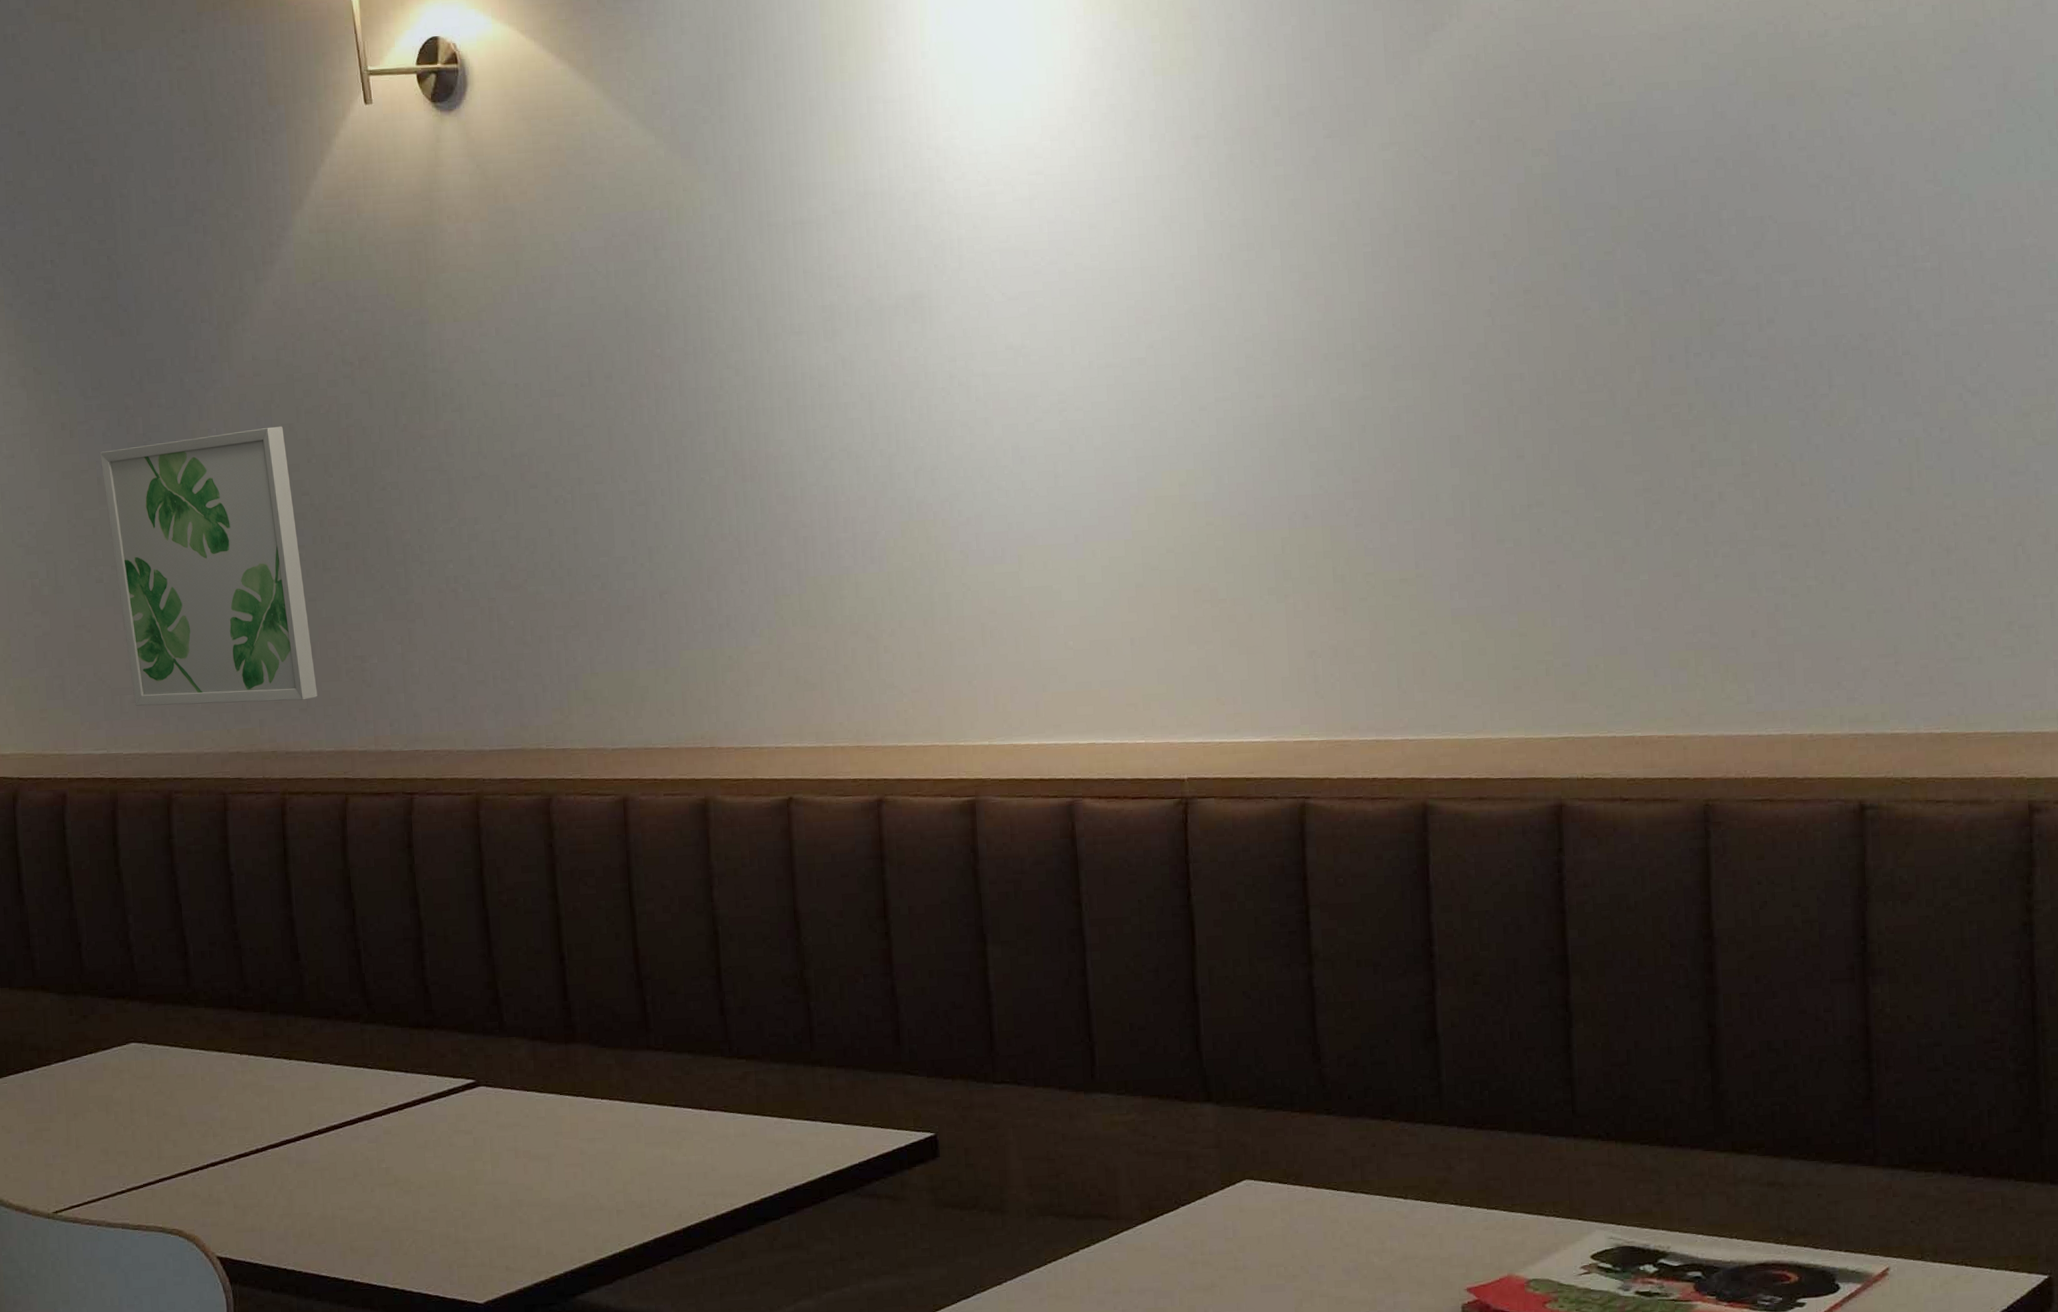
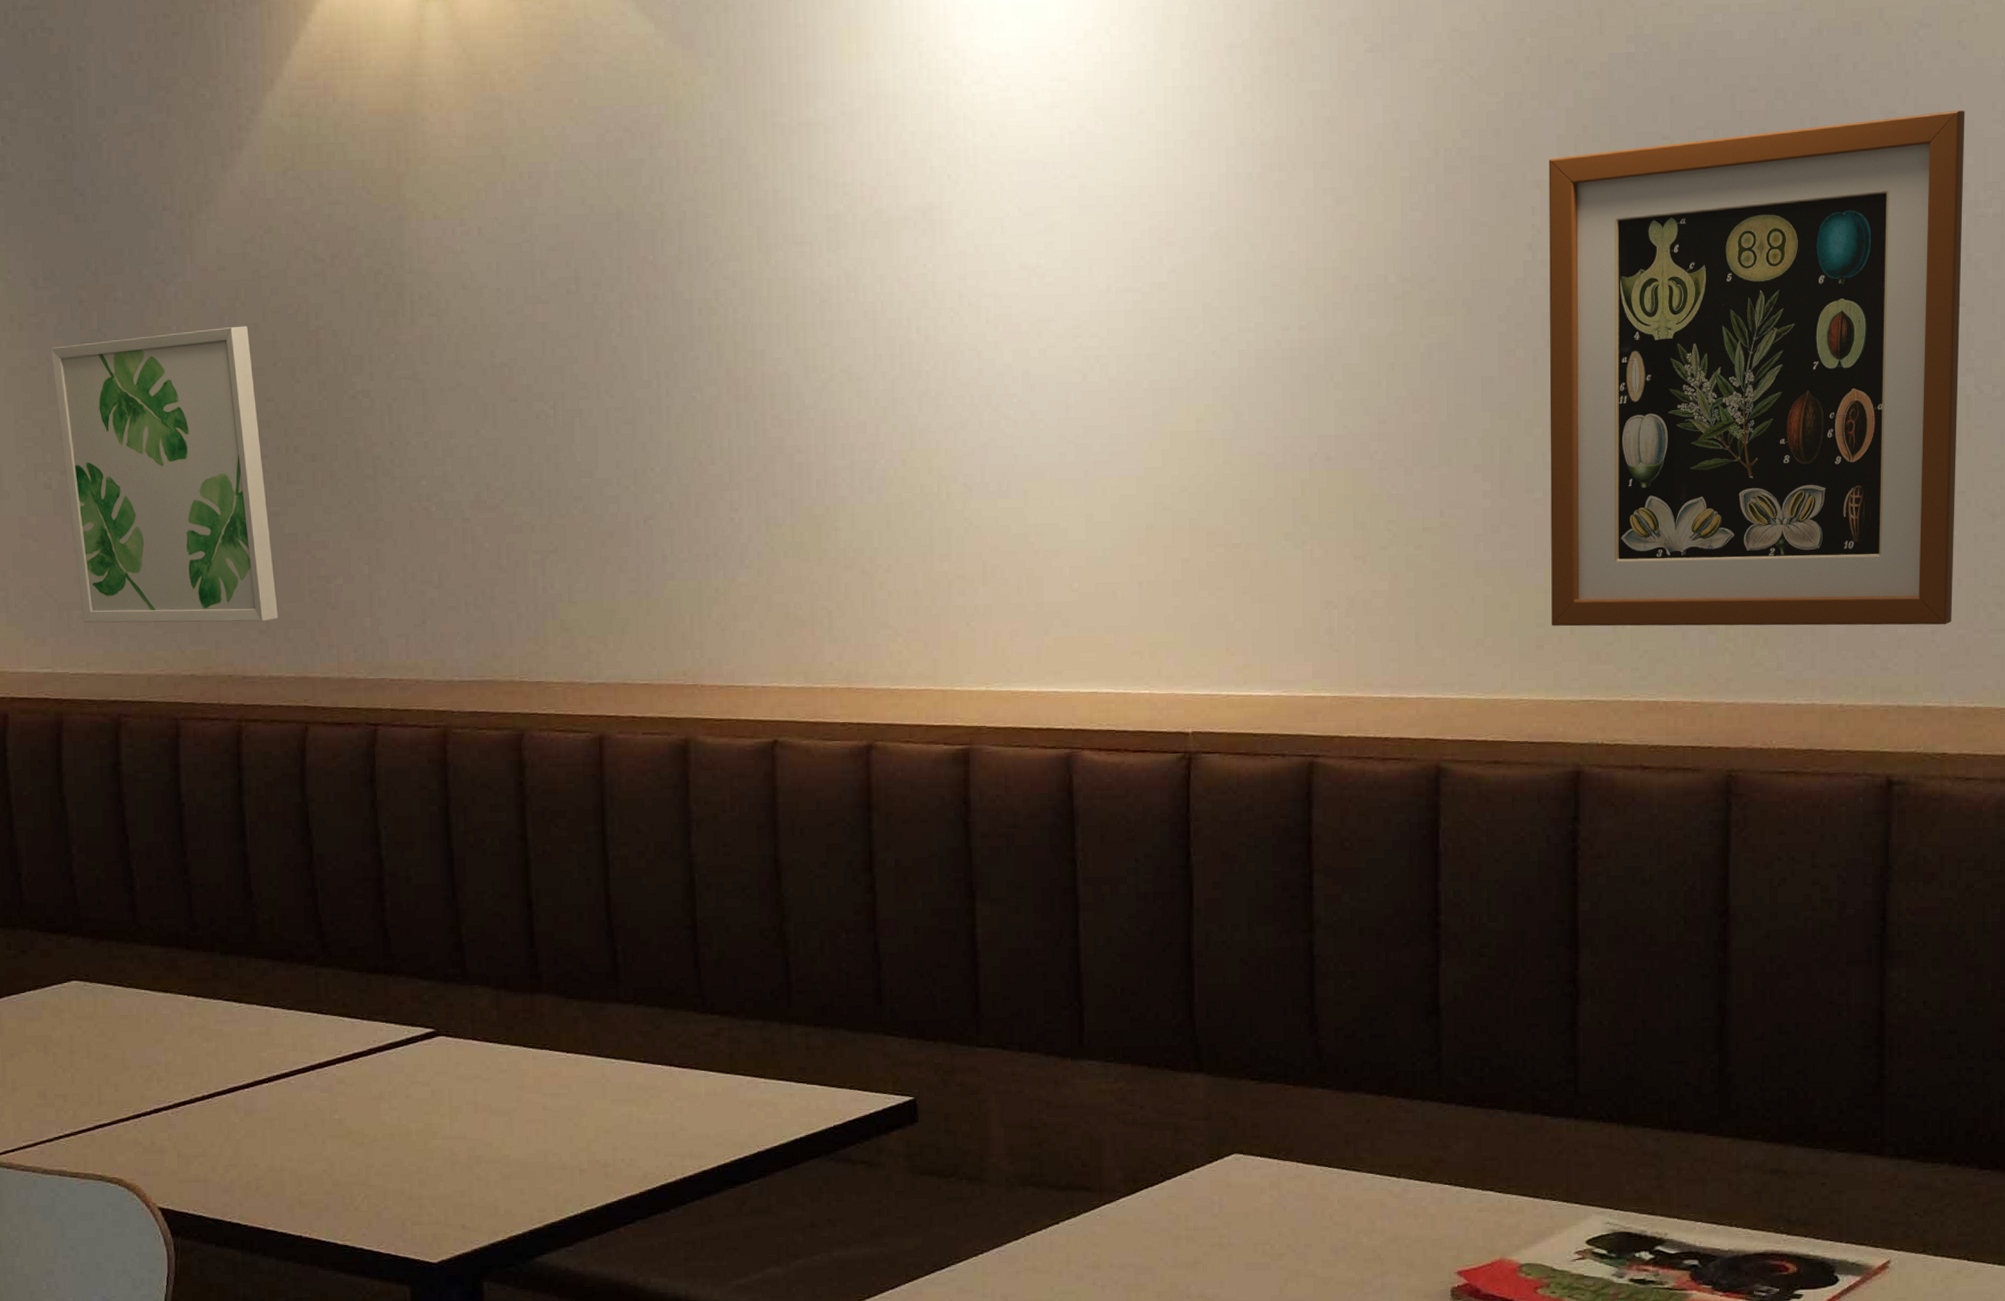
wall art: none [1503,172,1914,668] -> present [1548,109,1965,627]

